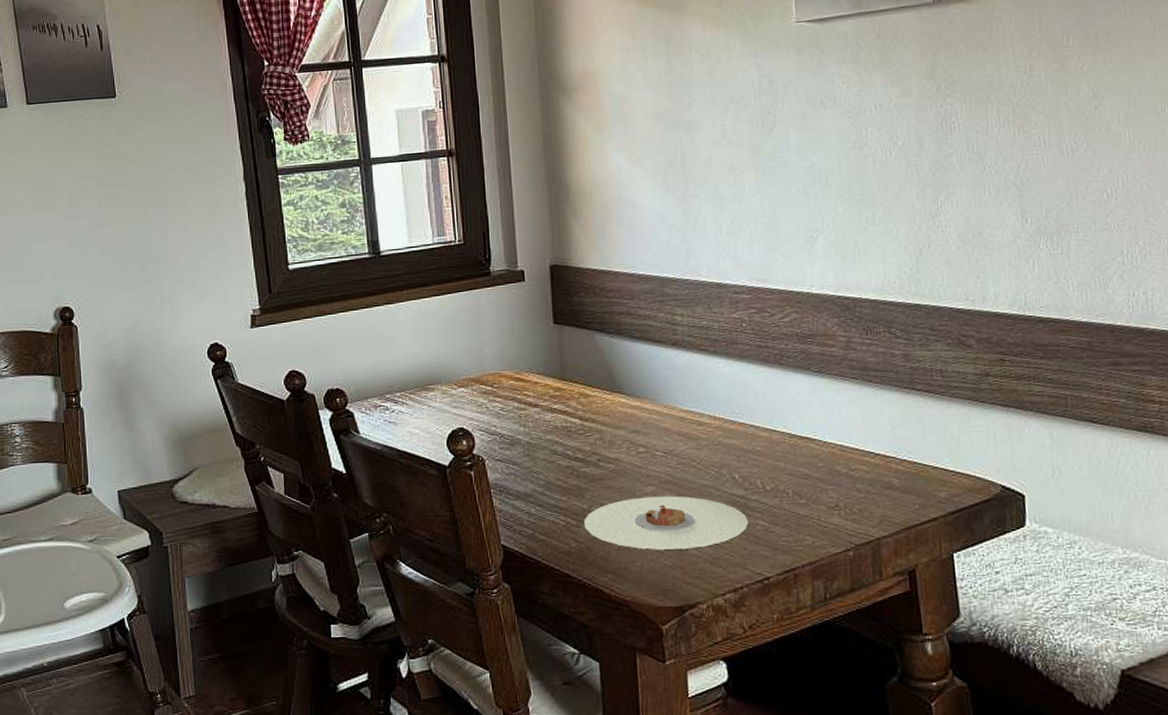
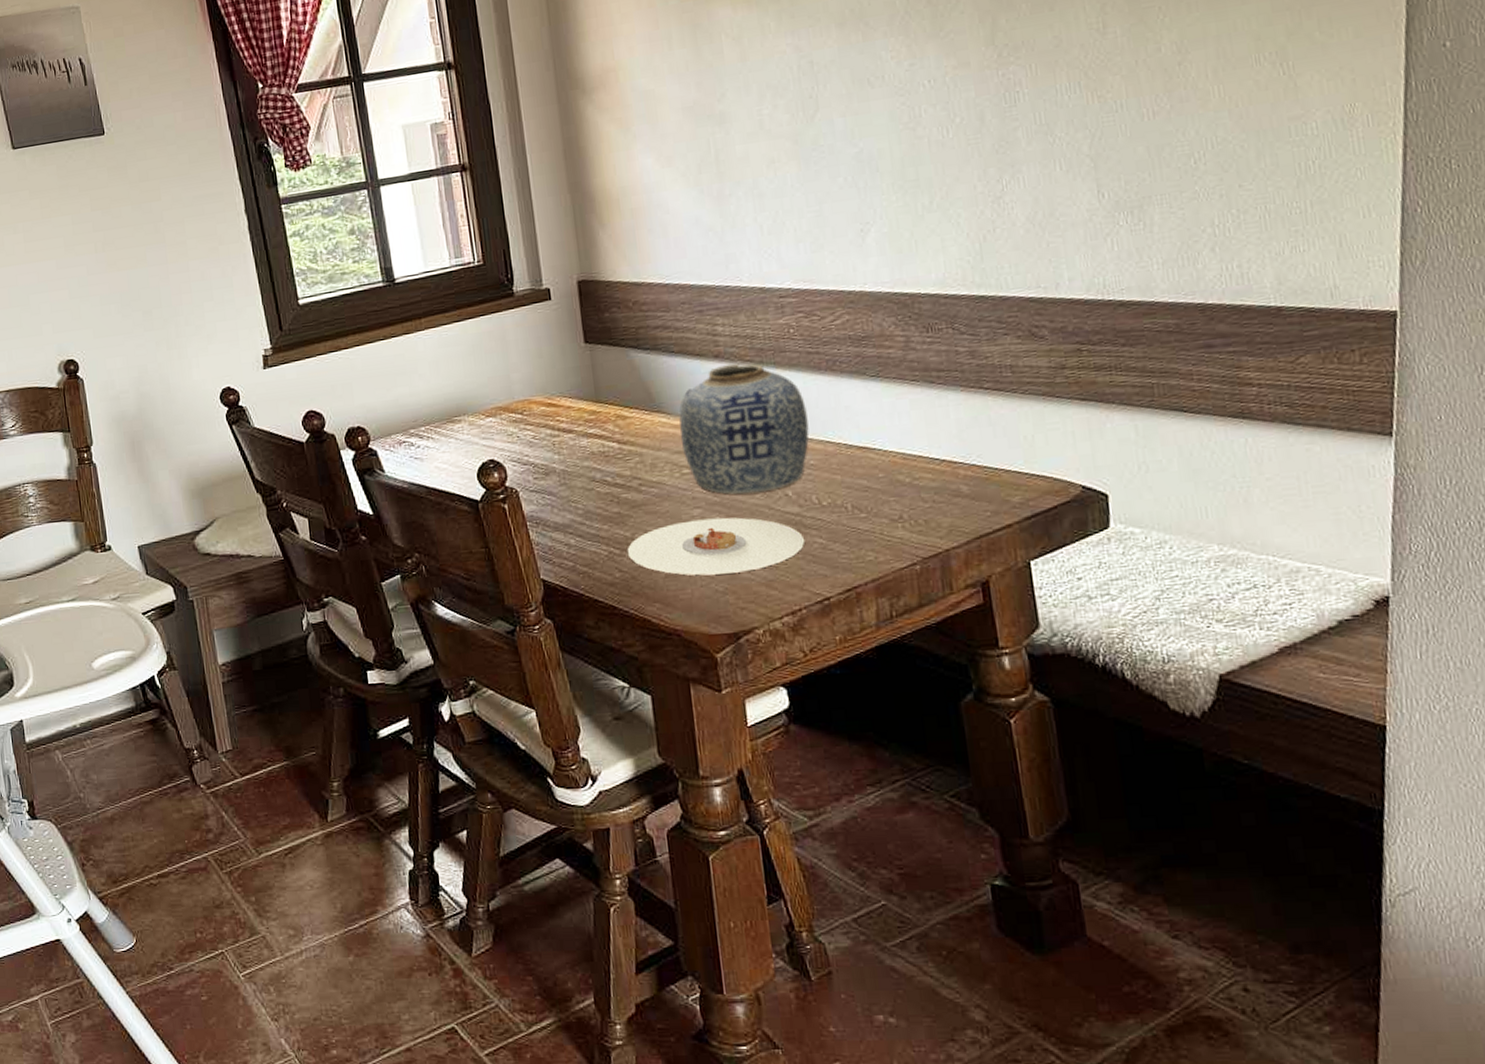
vase: none [637,351,757,475] -> present [679,363,810,495]

